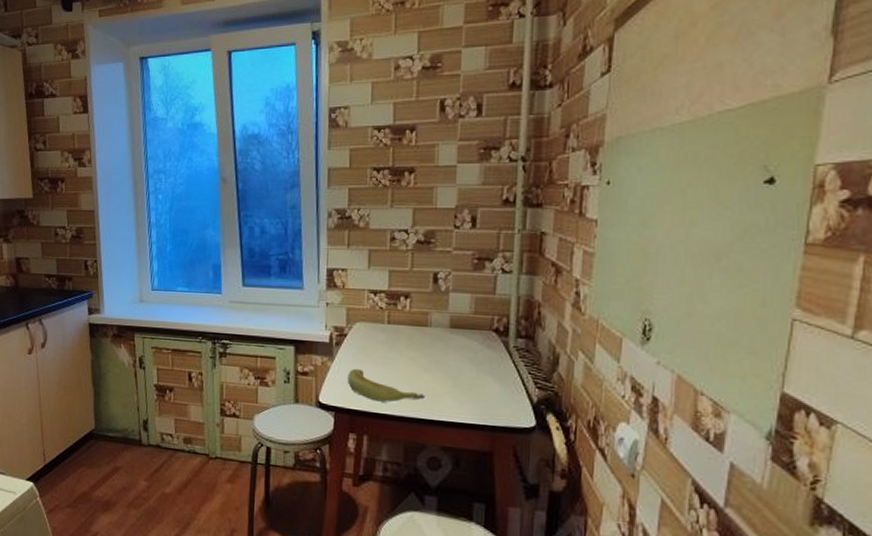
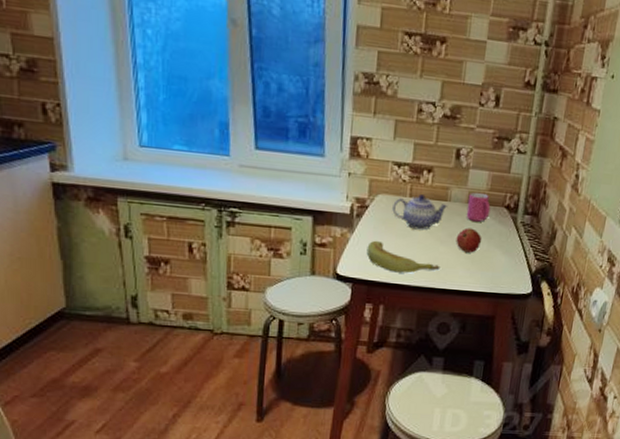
teapot: none [371,321,430,357] -> present [392,194,449,230]
fruit: none [440,354,469,381] -> present [456,227,481,253]
mug: none [449,316,477,347] -> present [466,192,491,222]

